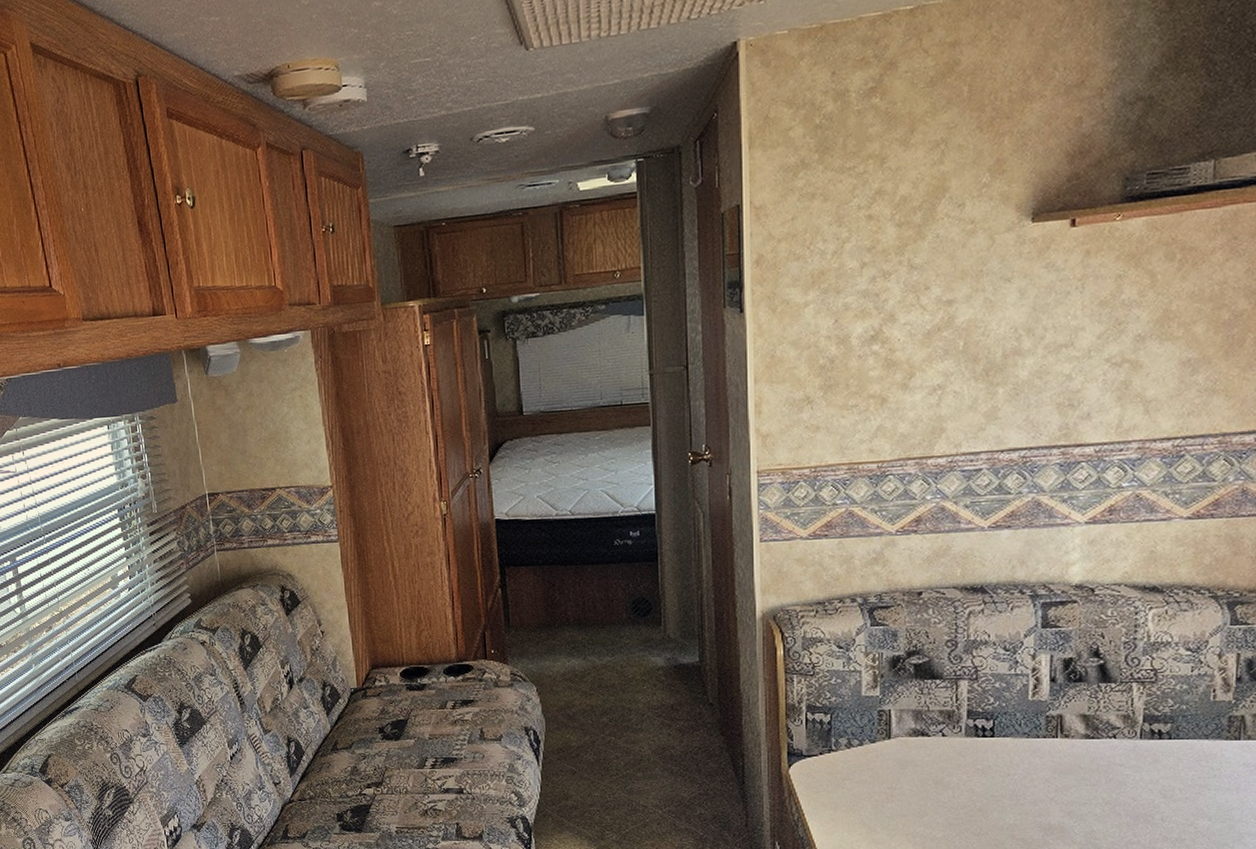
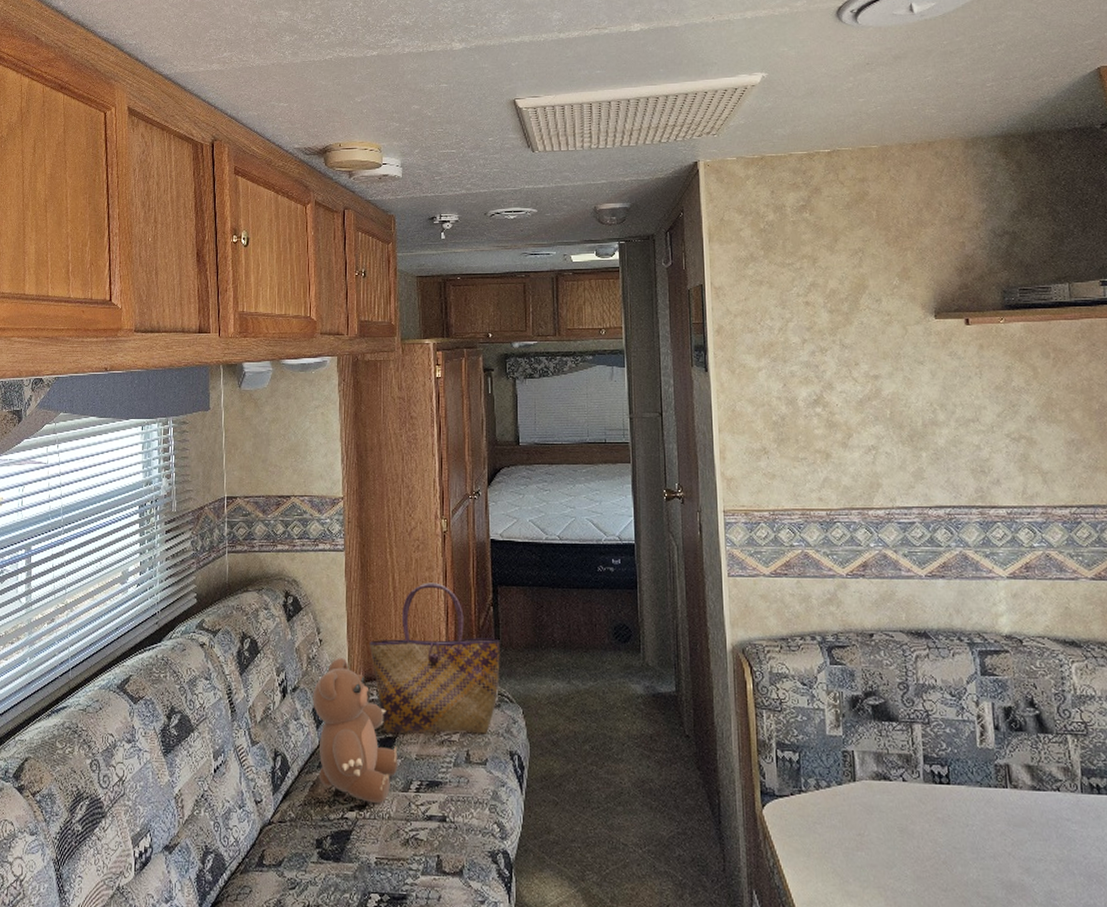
teddy bear: none [320,646,412,780] -> present [313,657,398,803]
tote bag: none [372,567,511,717] -> present [369,582,500,734]

